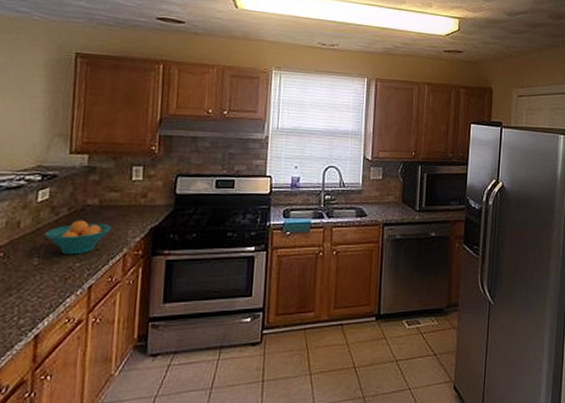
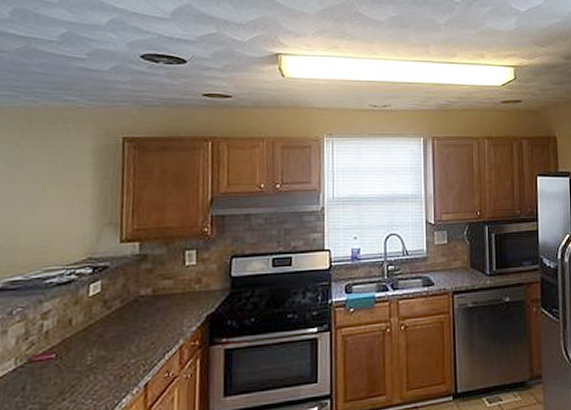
fruit bowl: present [44,220,111,255] -> none [97,312,166,351]

